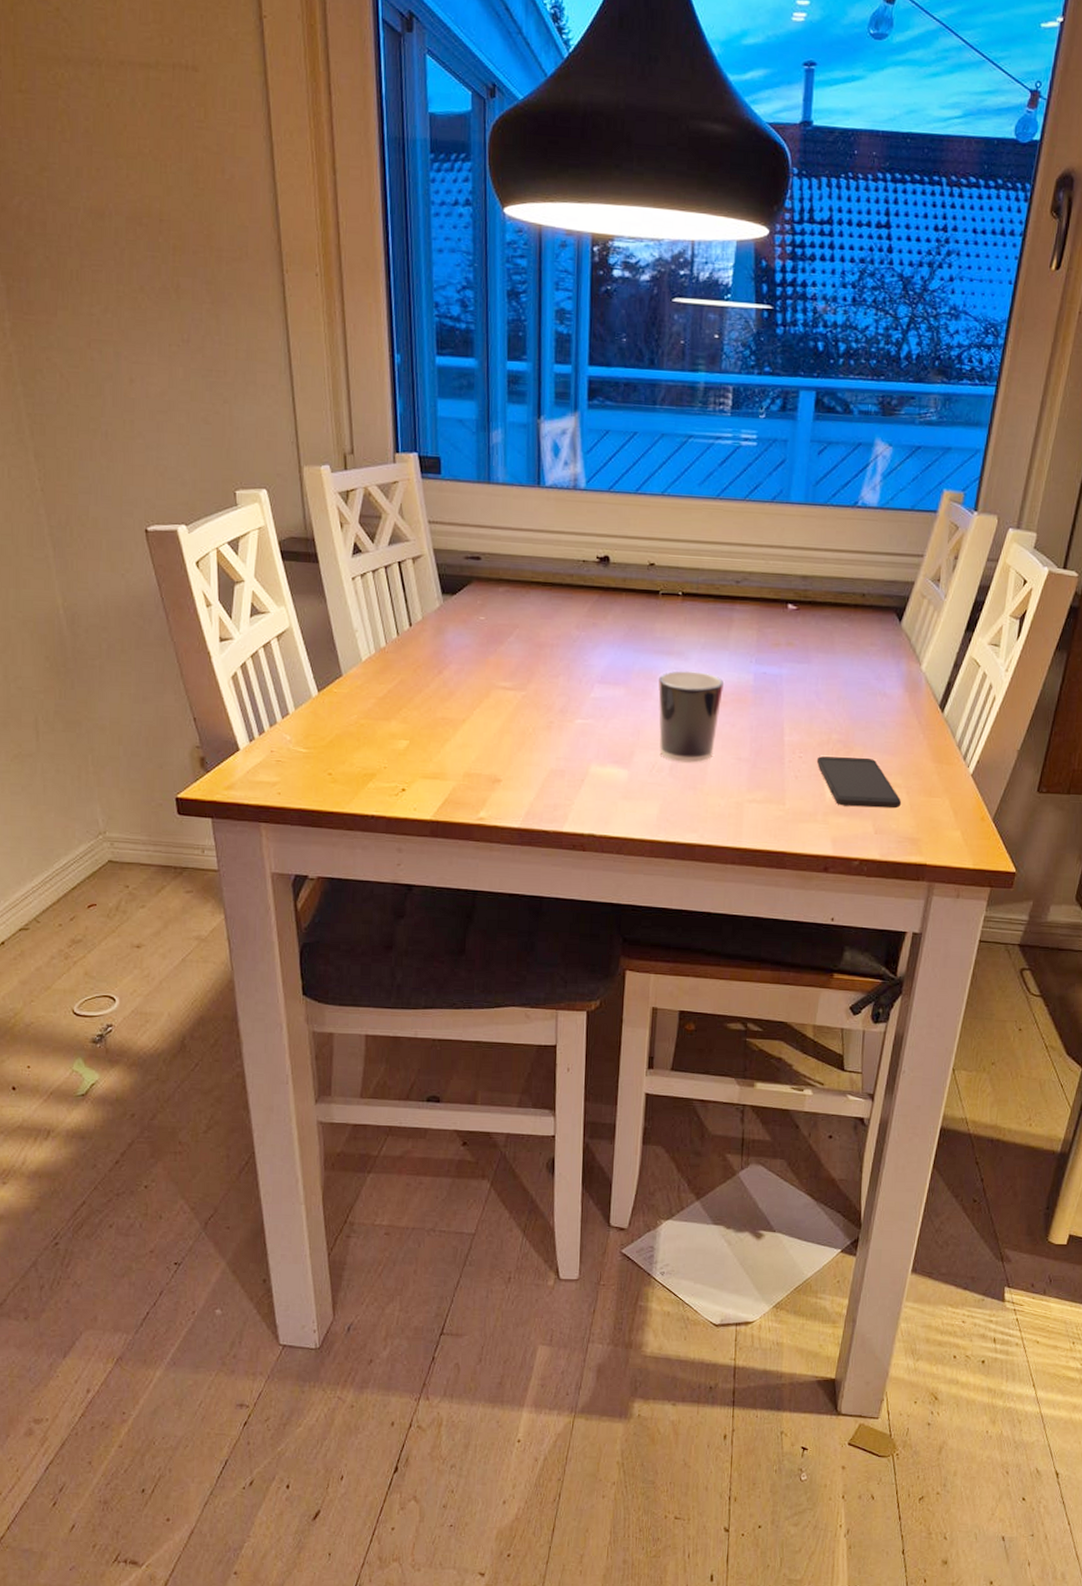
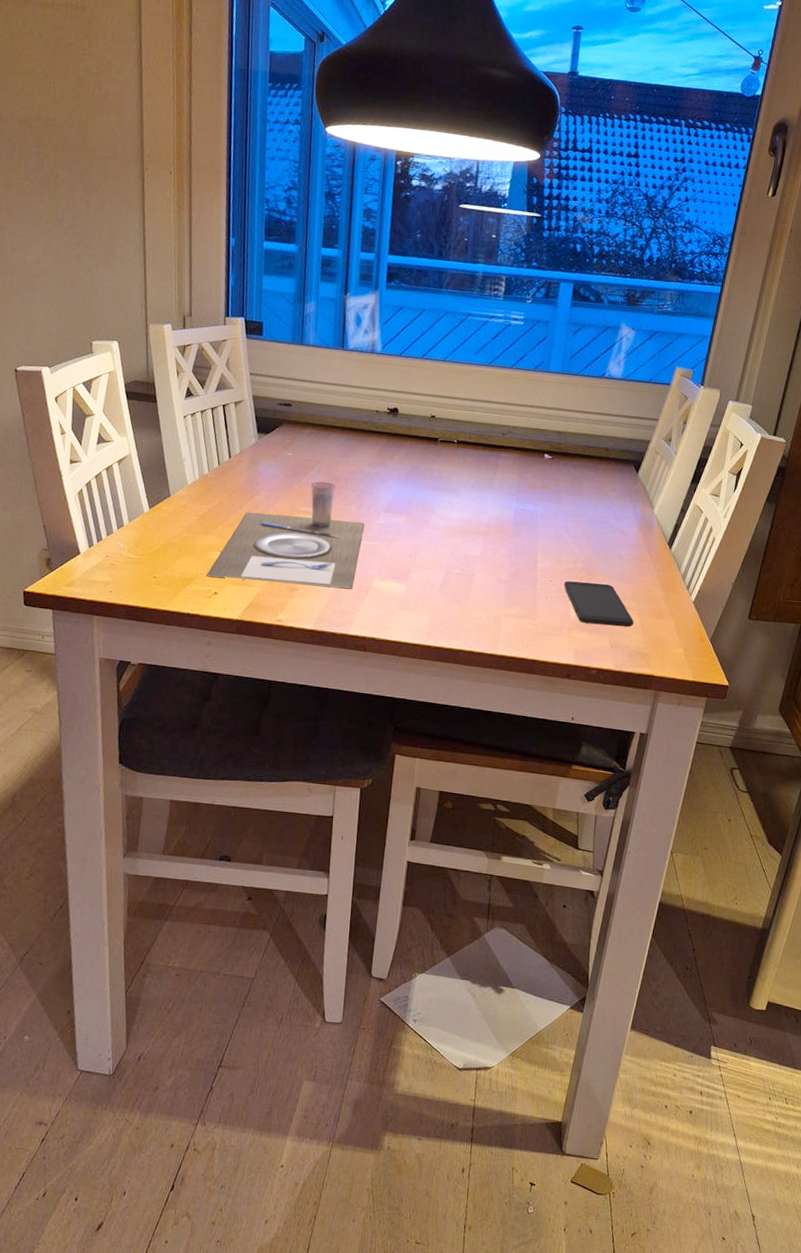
place setting: none [391,650,576,777] -> present [206,481,365,589]
mug: present [658,671,725,763] -> none [432,505,489,581]

